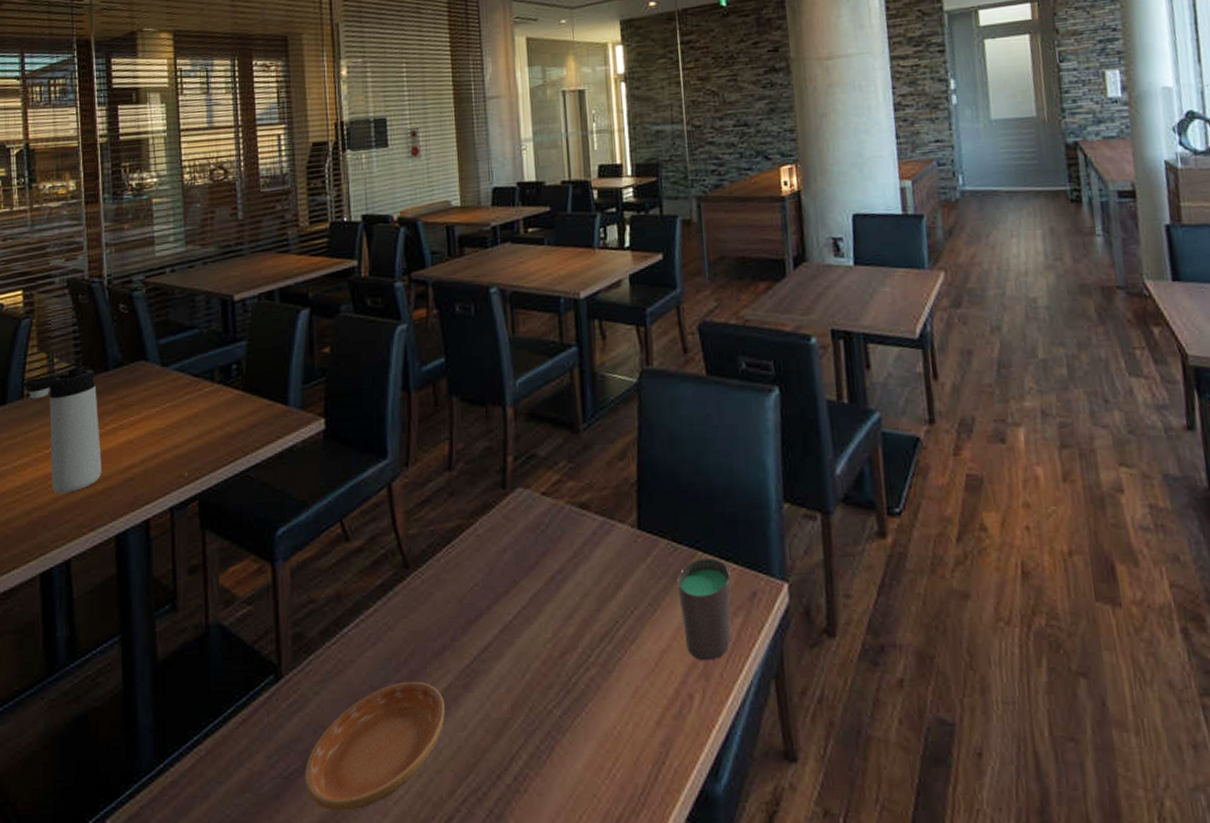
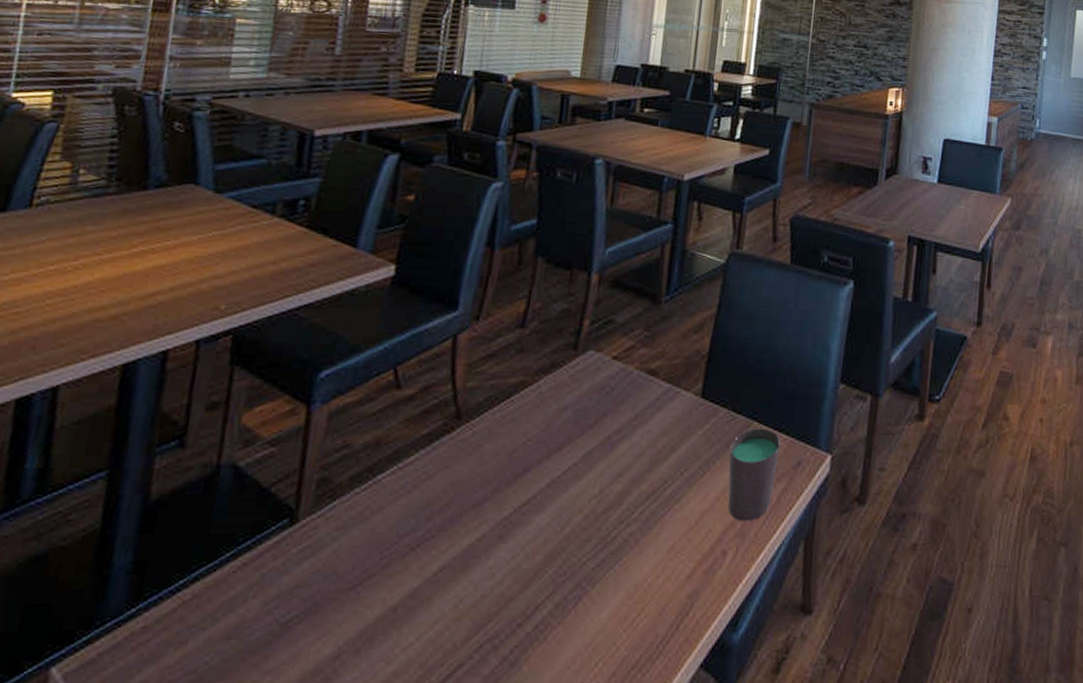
thermos bottle: present [21,367,102,494] -> none [31,182,130,315]
saucer: present [305,681,445,812] -> none [304,530,475,659]

